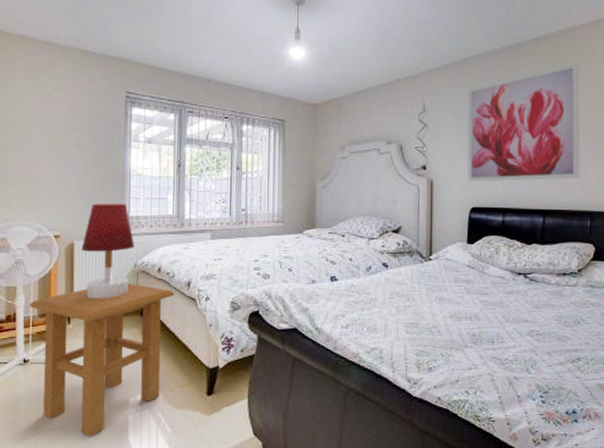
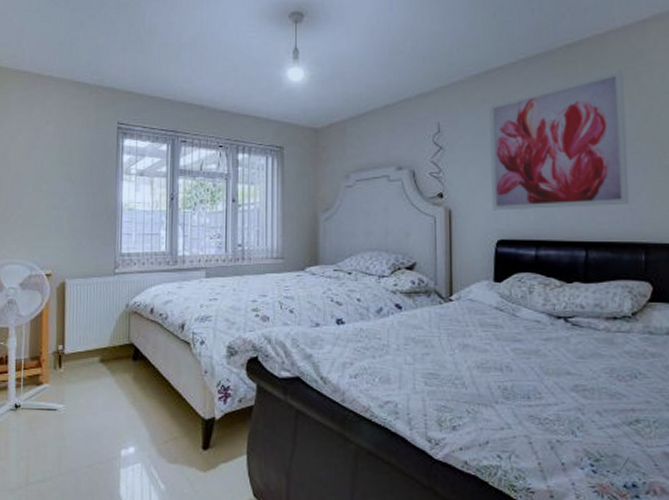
side table: present [30,284,174,437] -> none [21,325,167,490]
table lamp: present [81,204,135,299] -> none [72,240,127,342]

